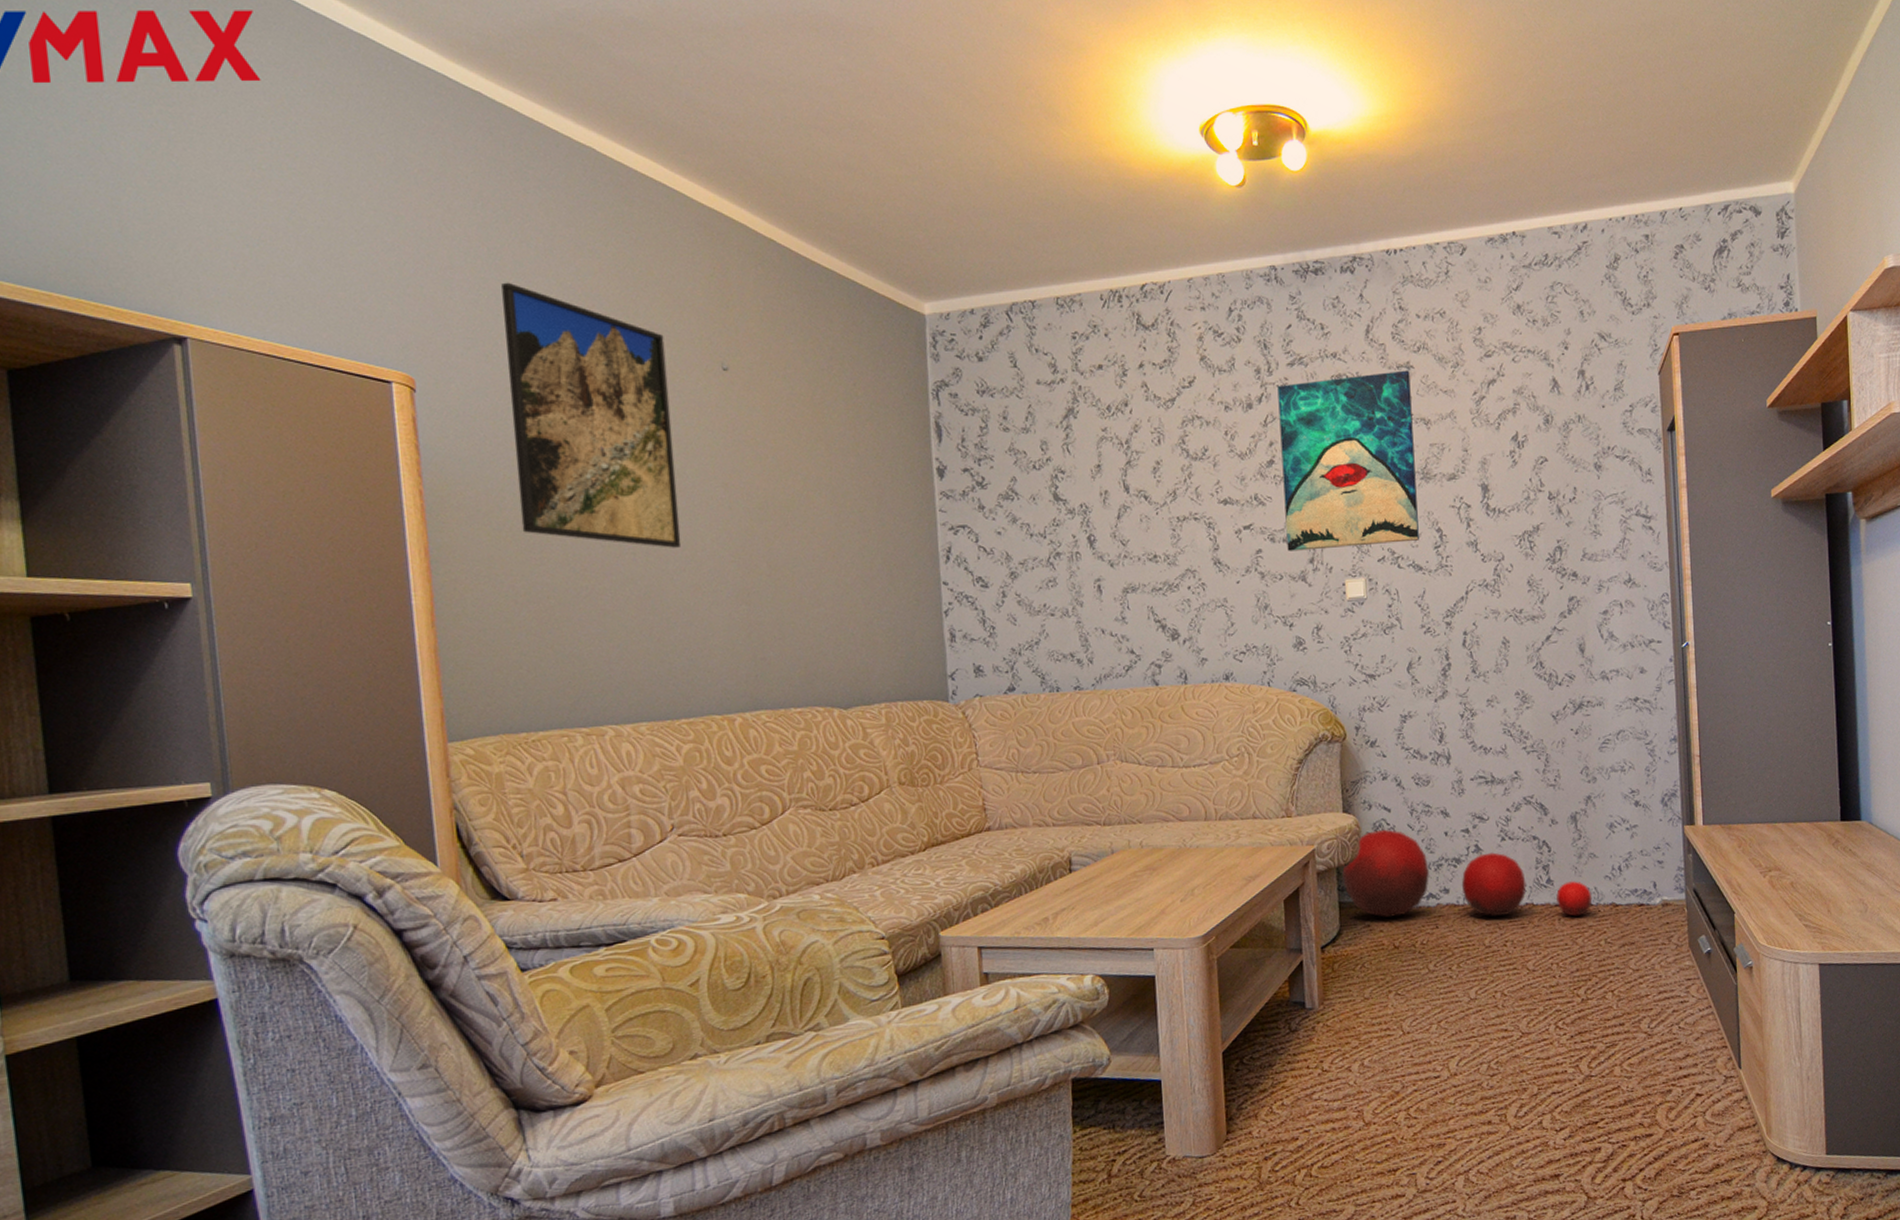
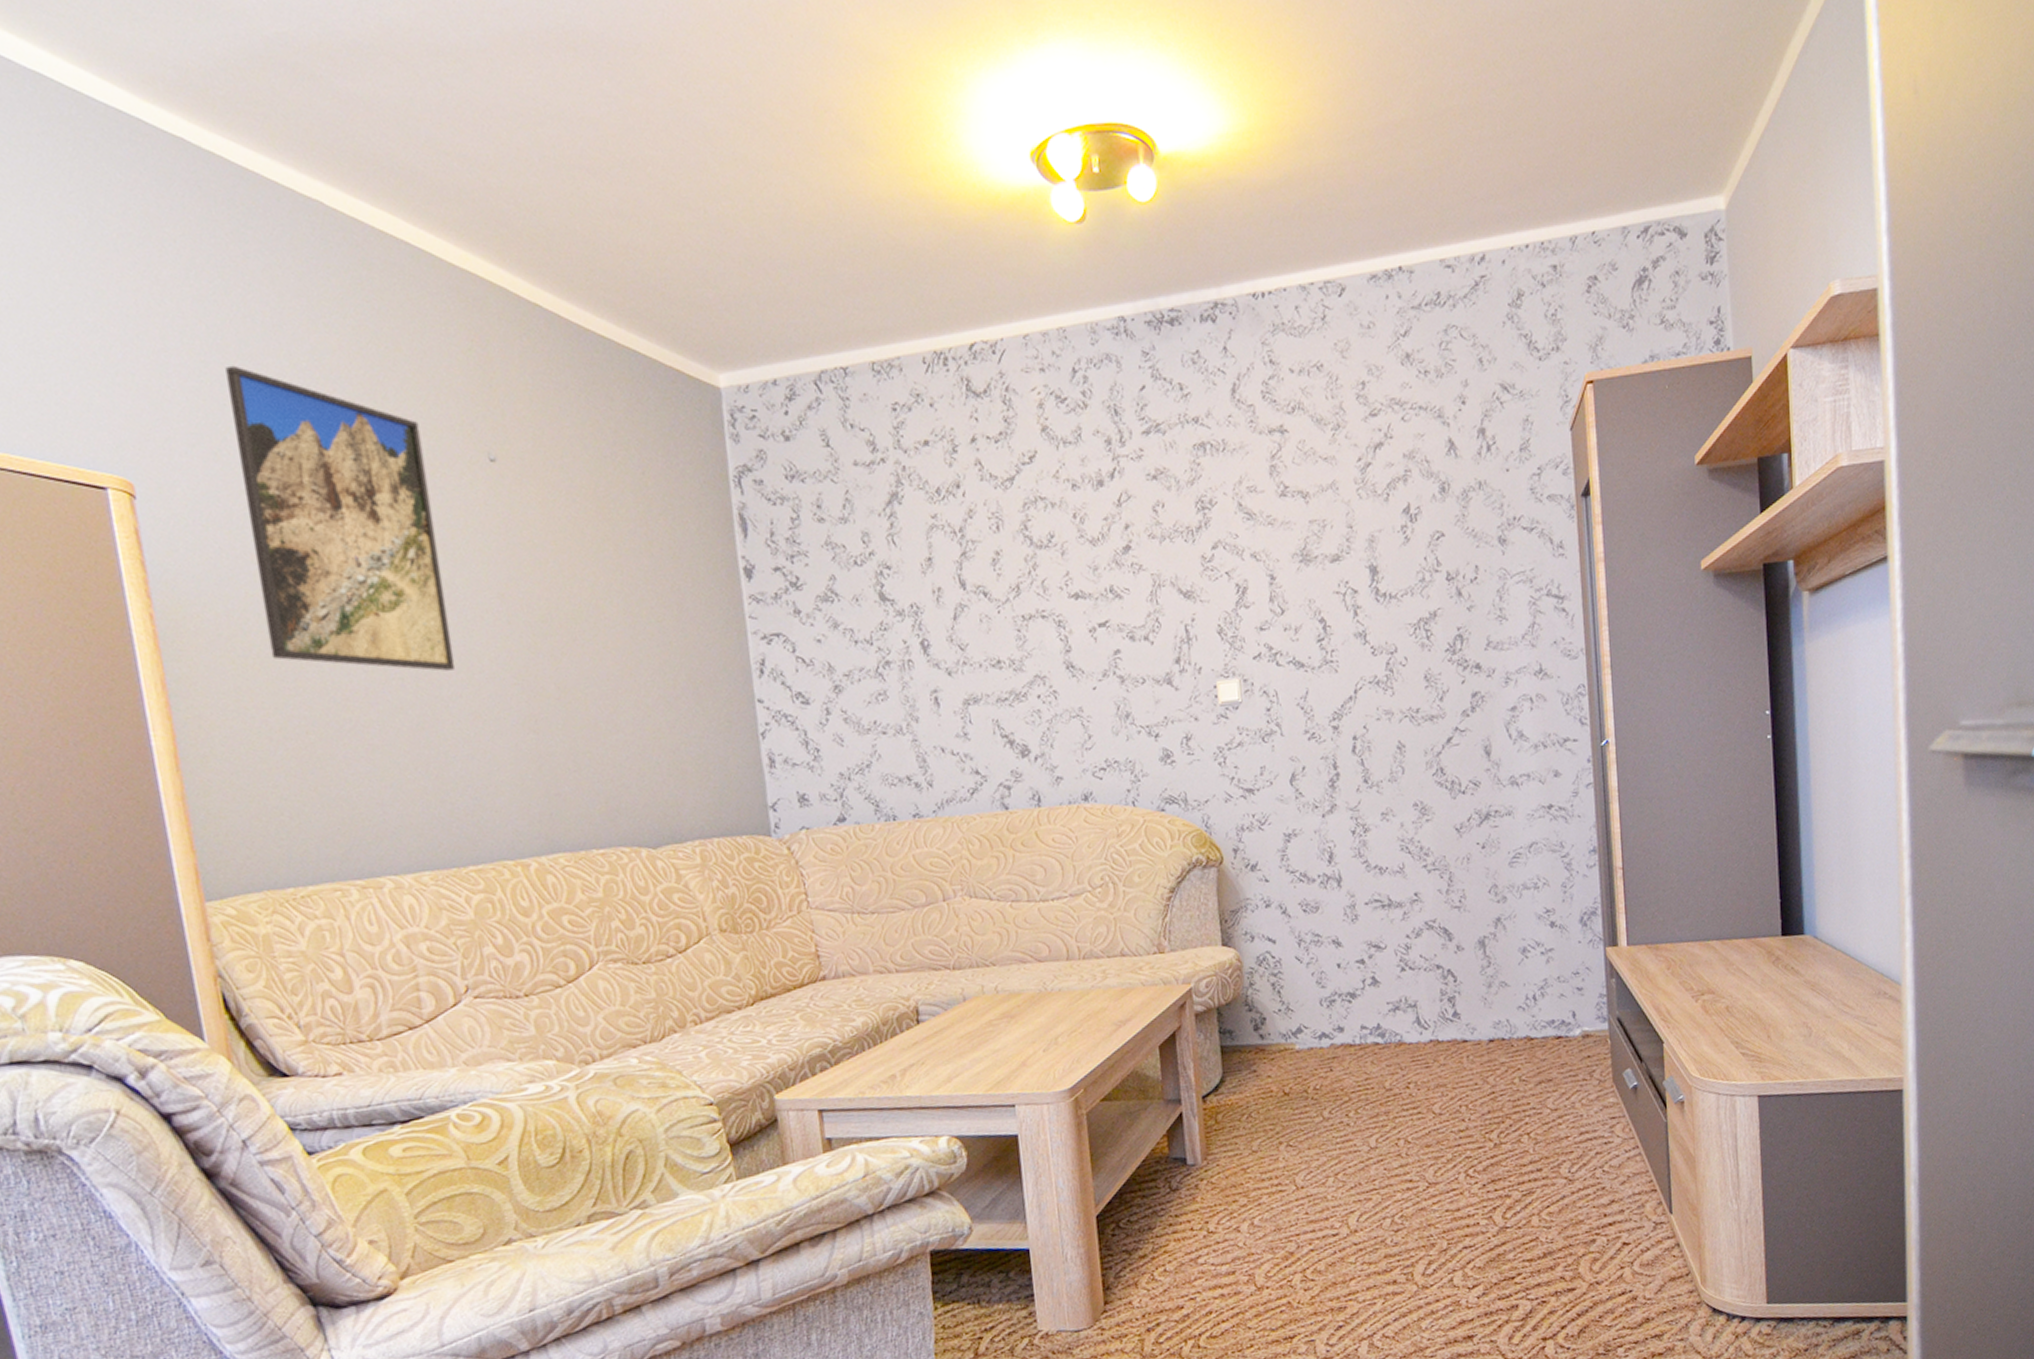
wall art: present [1277,370,1419,551] -> none [1131,435,1300,651]
ball: present [1342,829,1593,918] -> none [1223,963,1505,1062]

